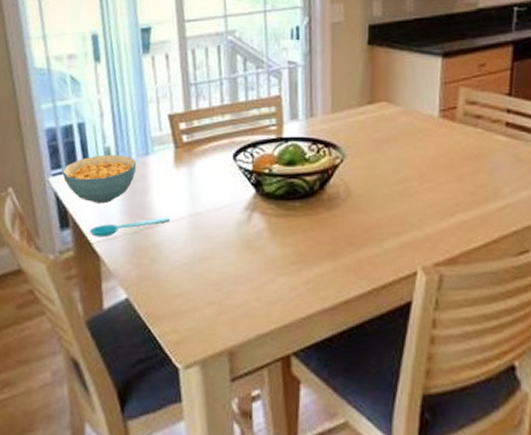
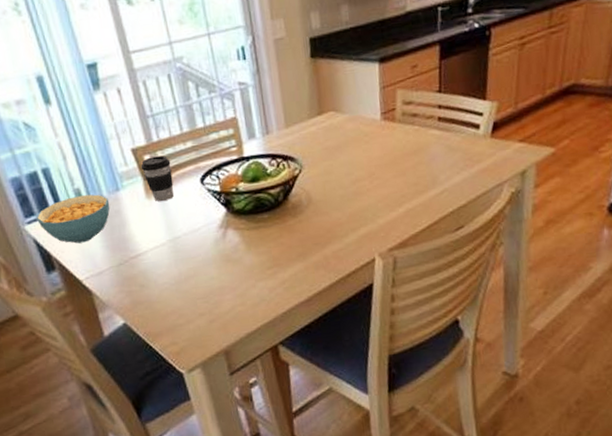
spoon: present [89,217,170,238] -> none [76,245,151,274]
coffee cup: none [174,125,206,173] -> present [140,155,174,202]

